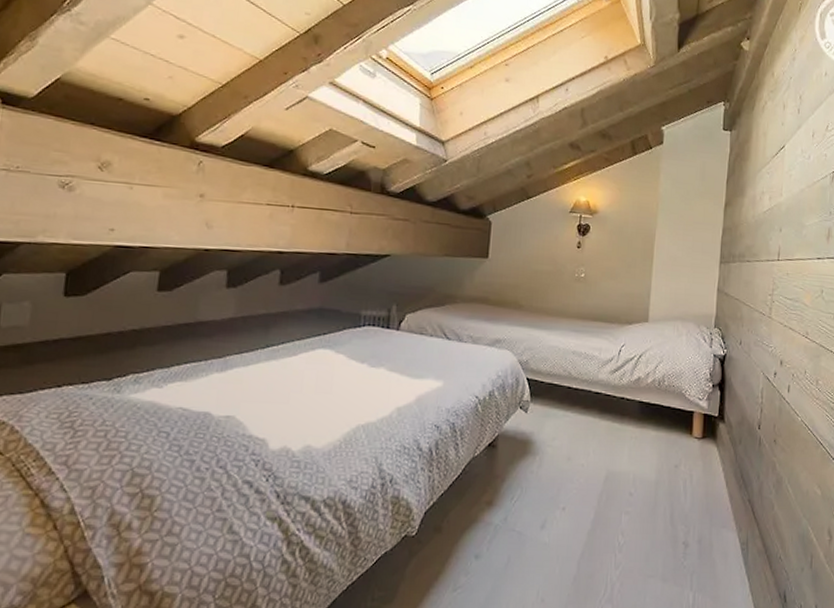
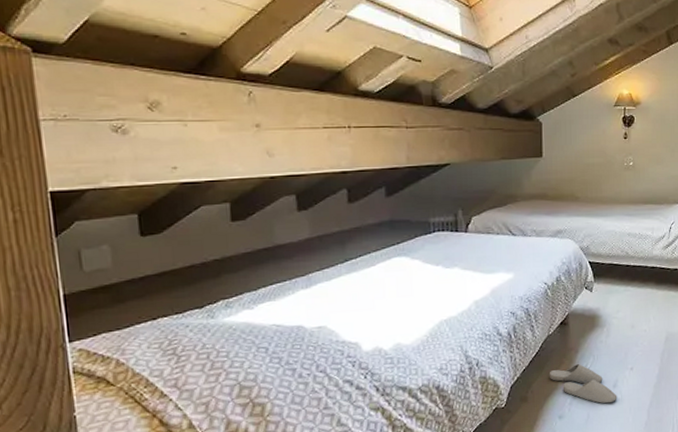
slippers: none [469,495,544,547] -> present [549,364,617,404]

